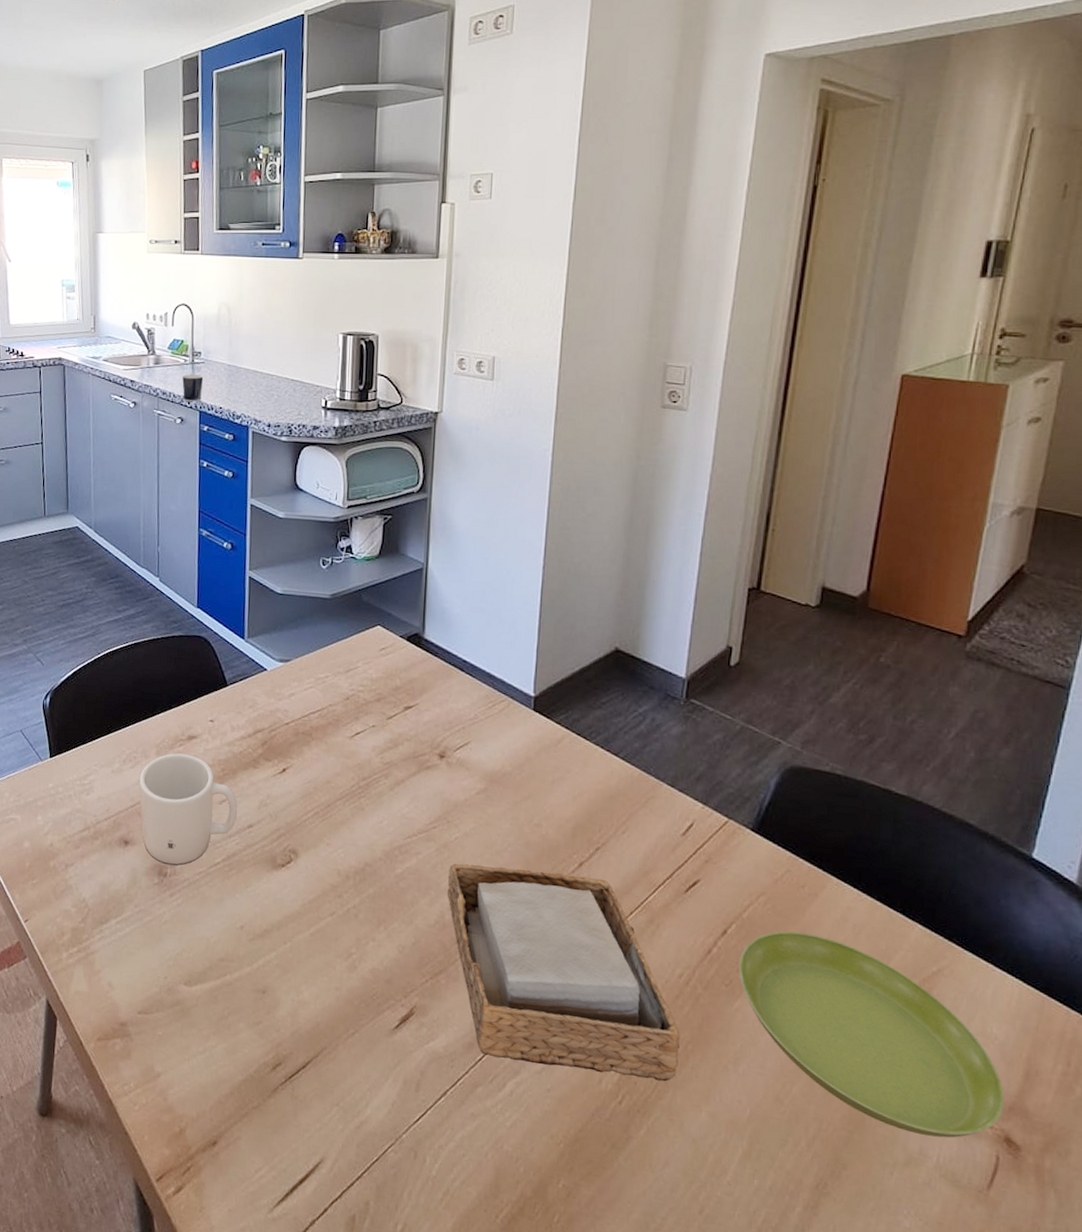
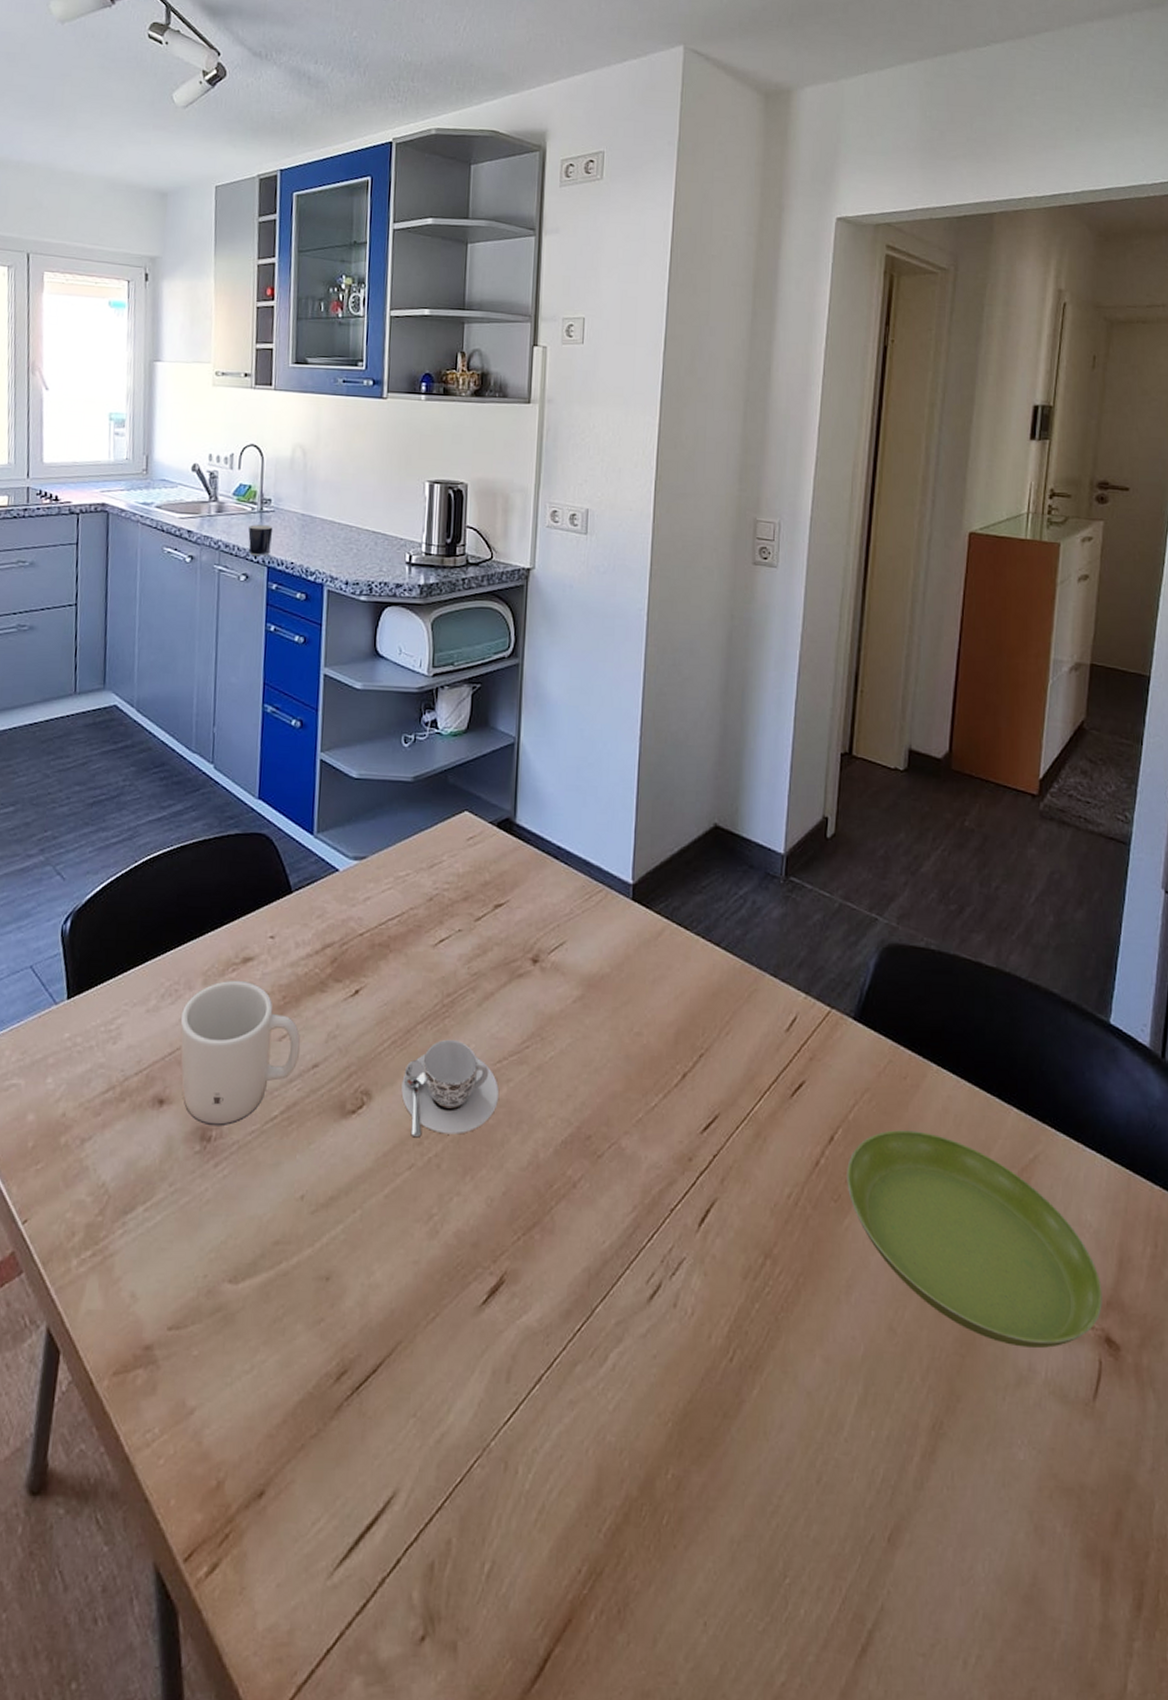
teacup: none [323,814,410,893] -> present [401,1039,500,1138]
napkin holder: present [447,863,680,1082] -> none [541,1088,791,1326]

